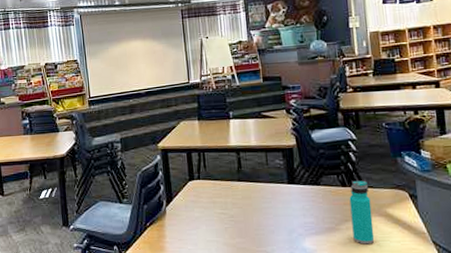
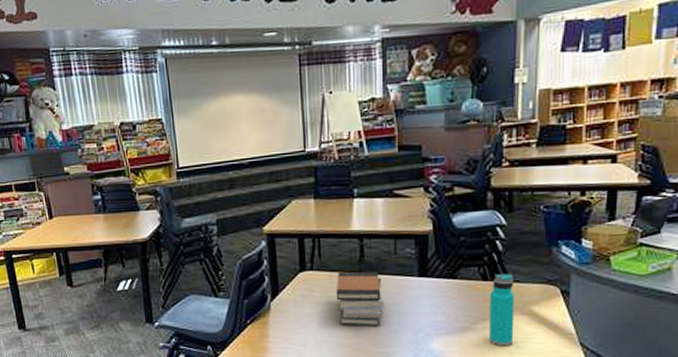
book stack: none [219,180,261,228] -> present [336,271,384,326]

